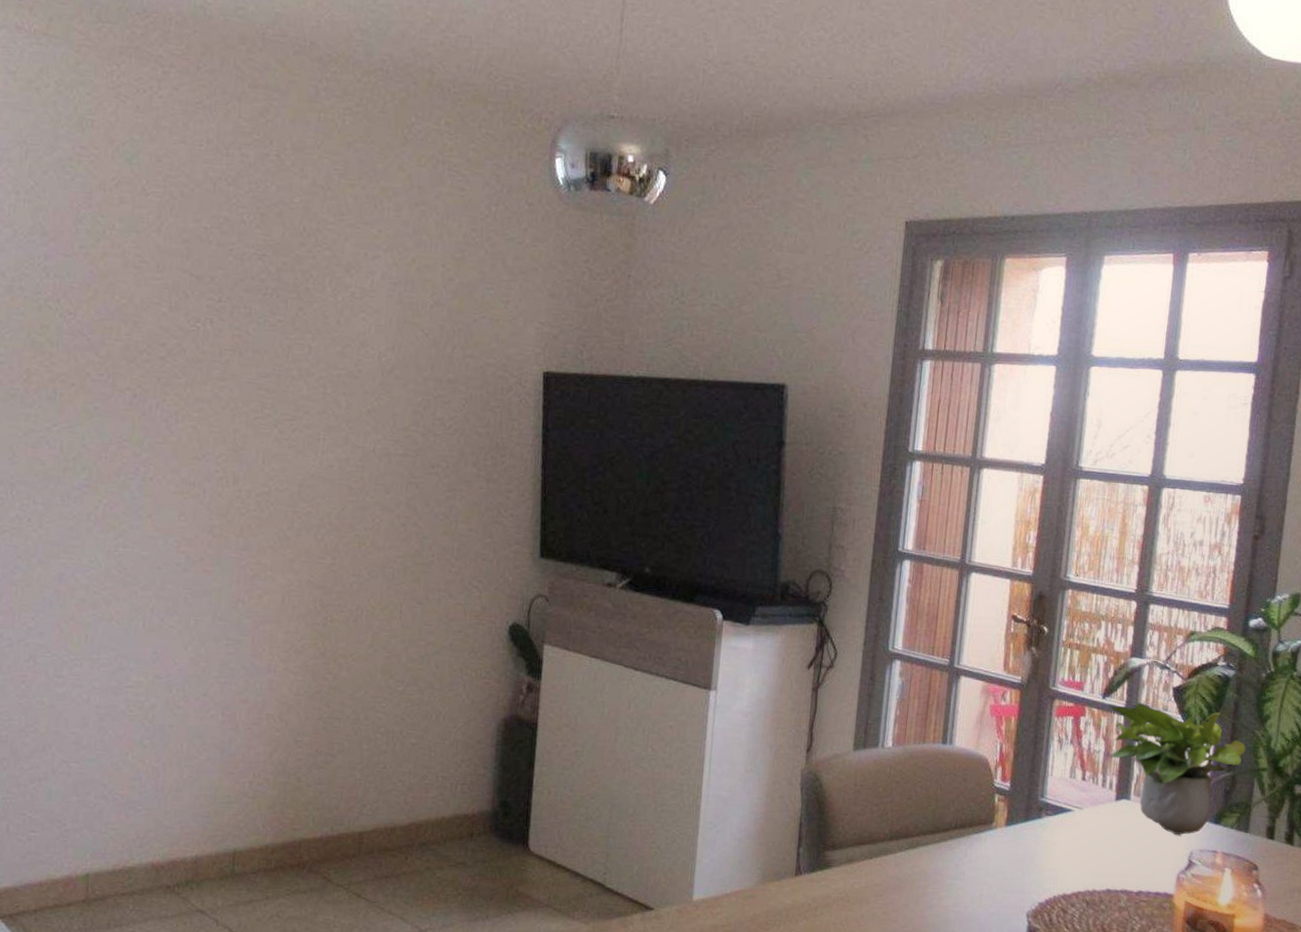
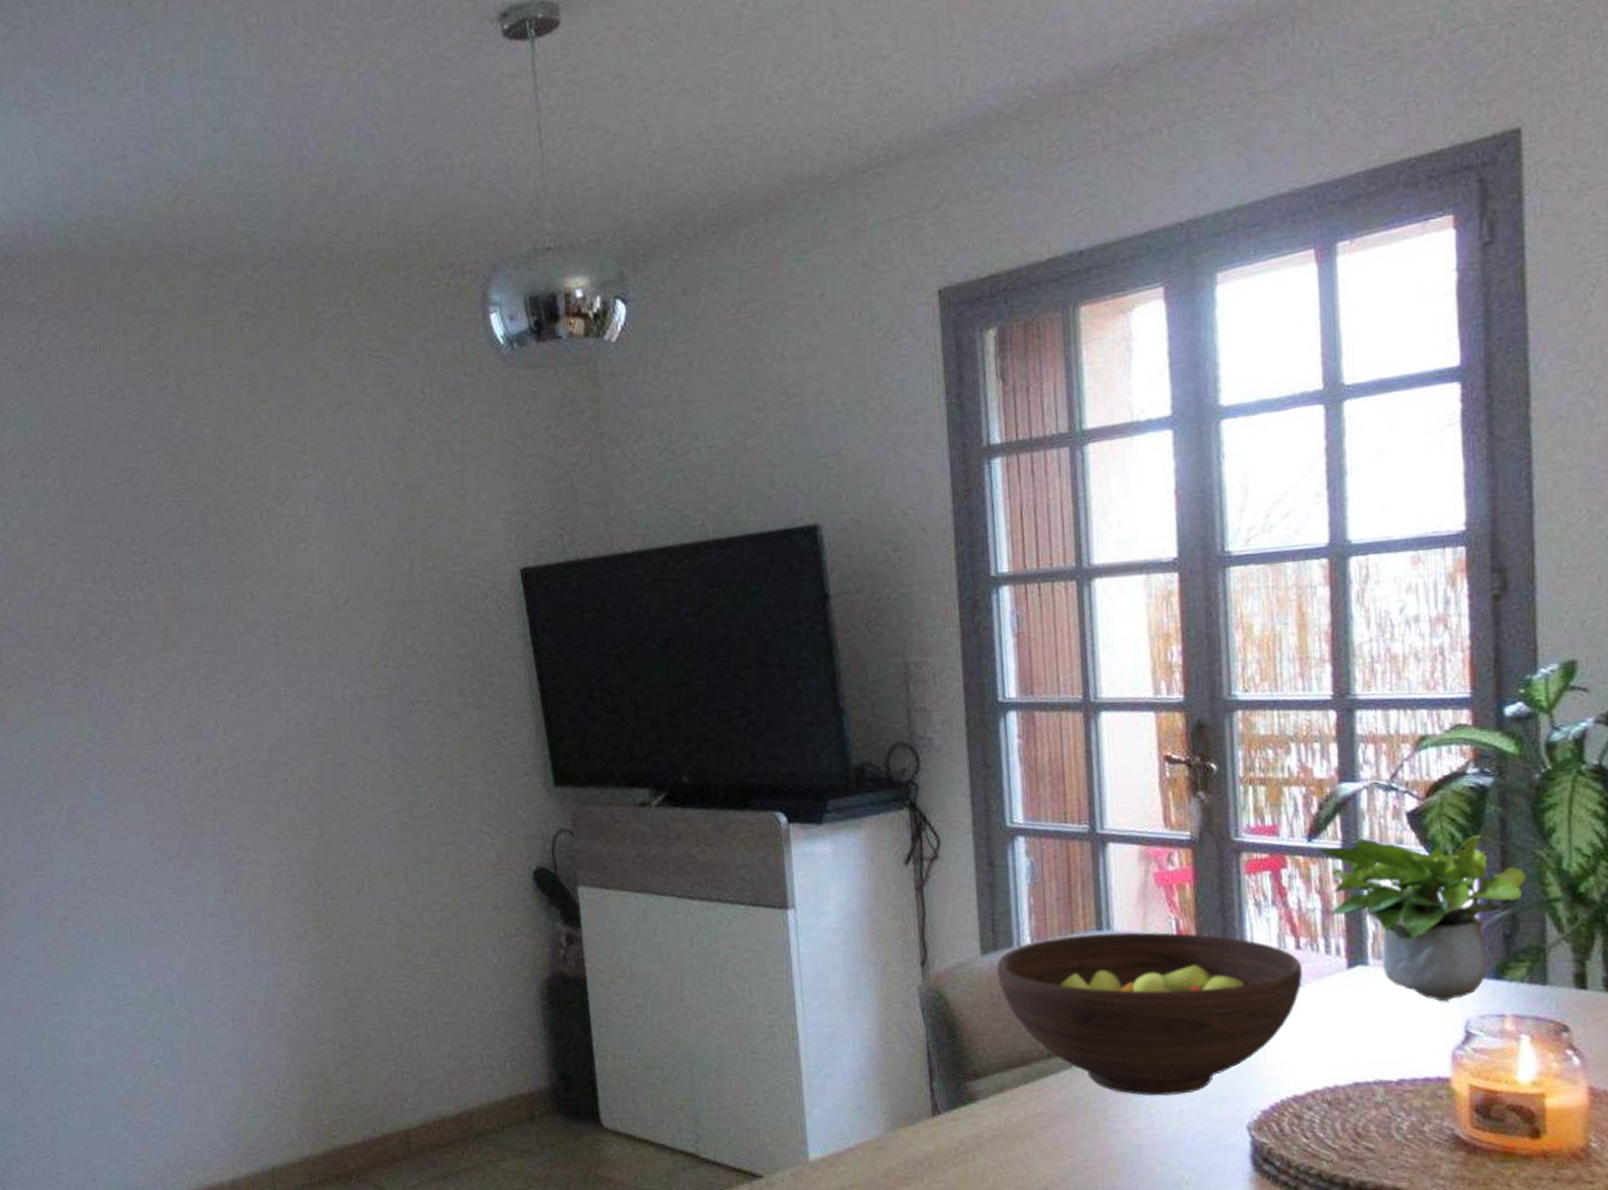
fruit bowl: none [863,745,1084,882] -> present [997,932,1302,1096]

